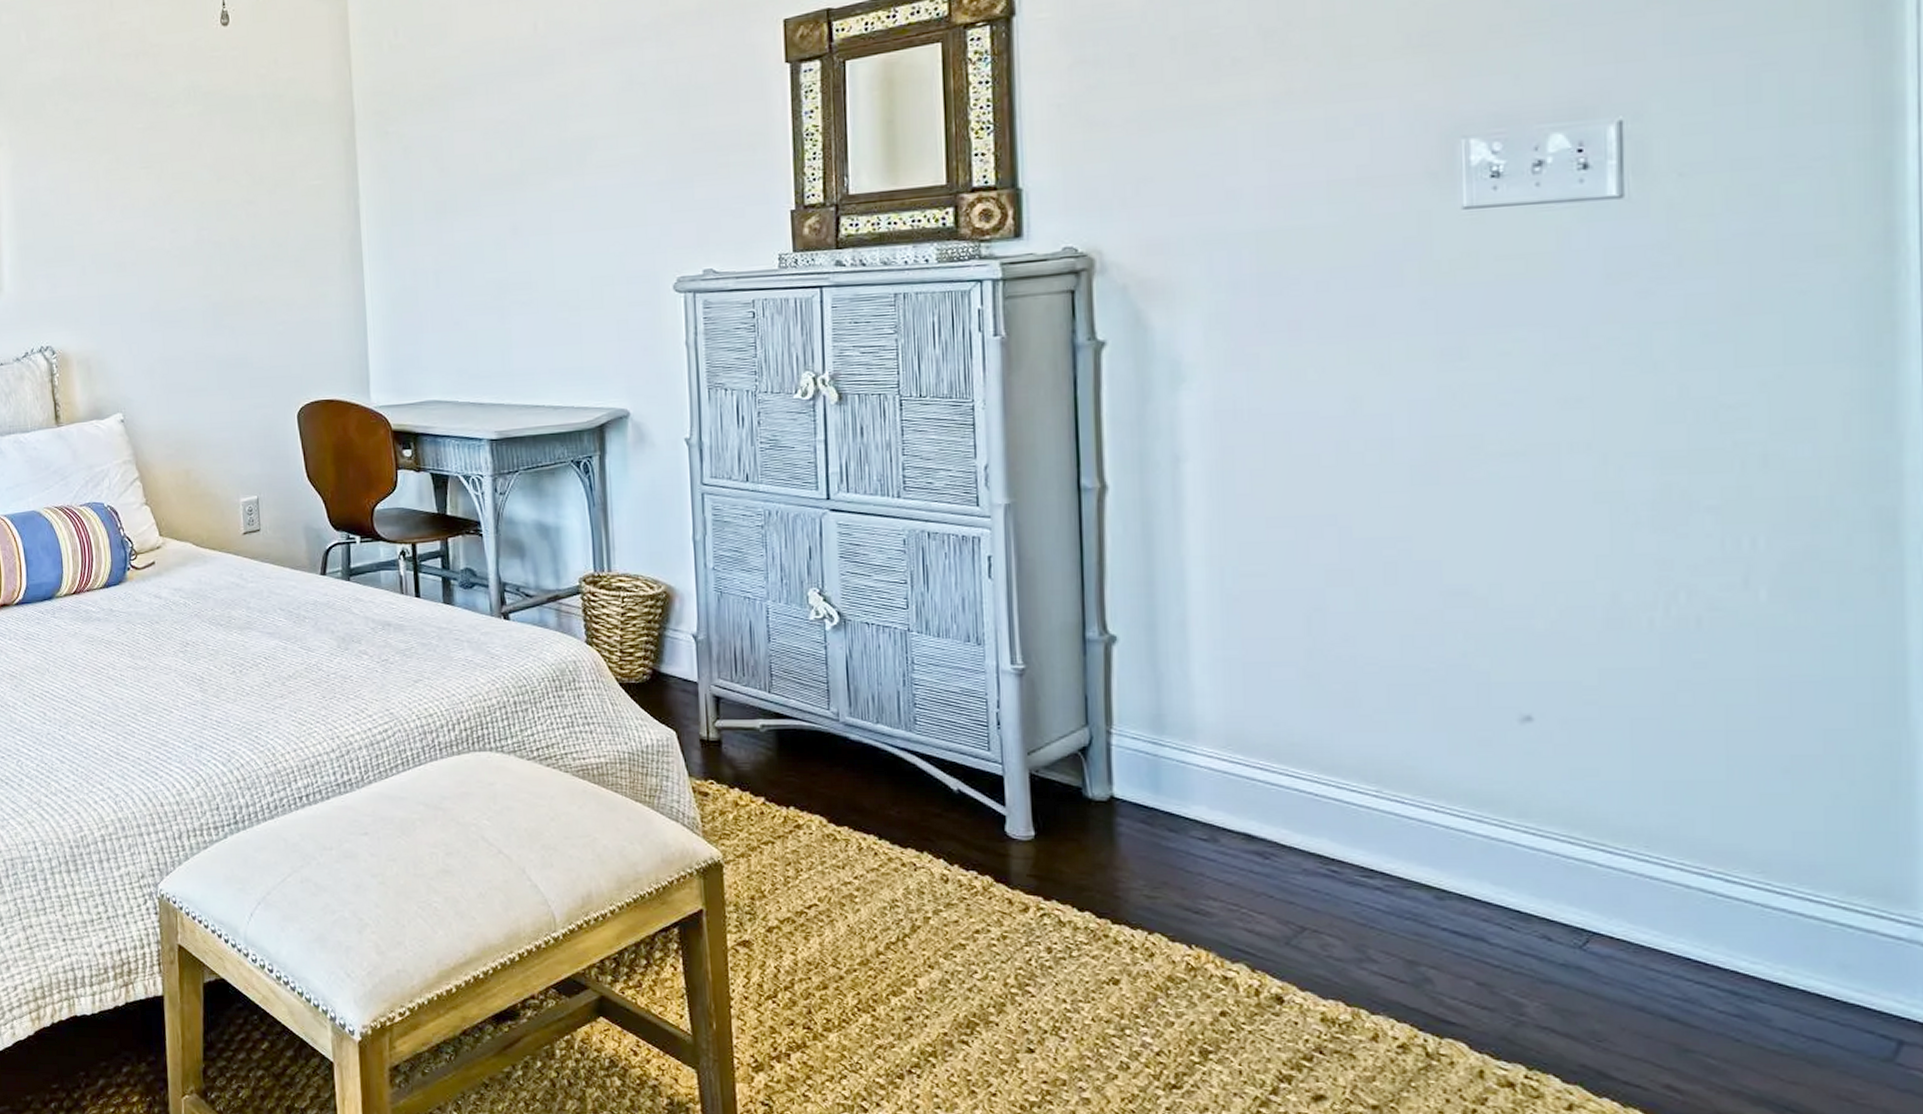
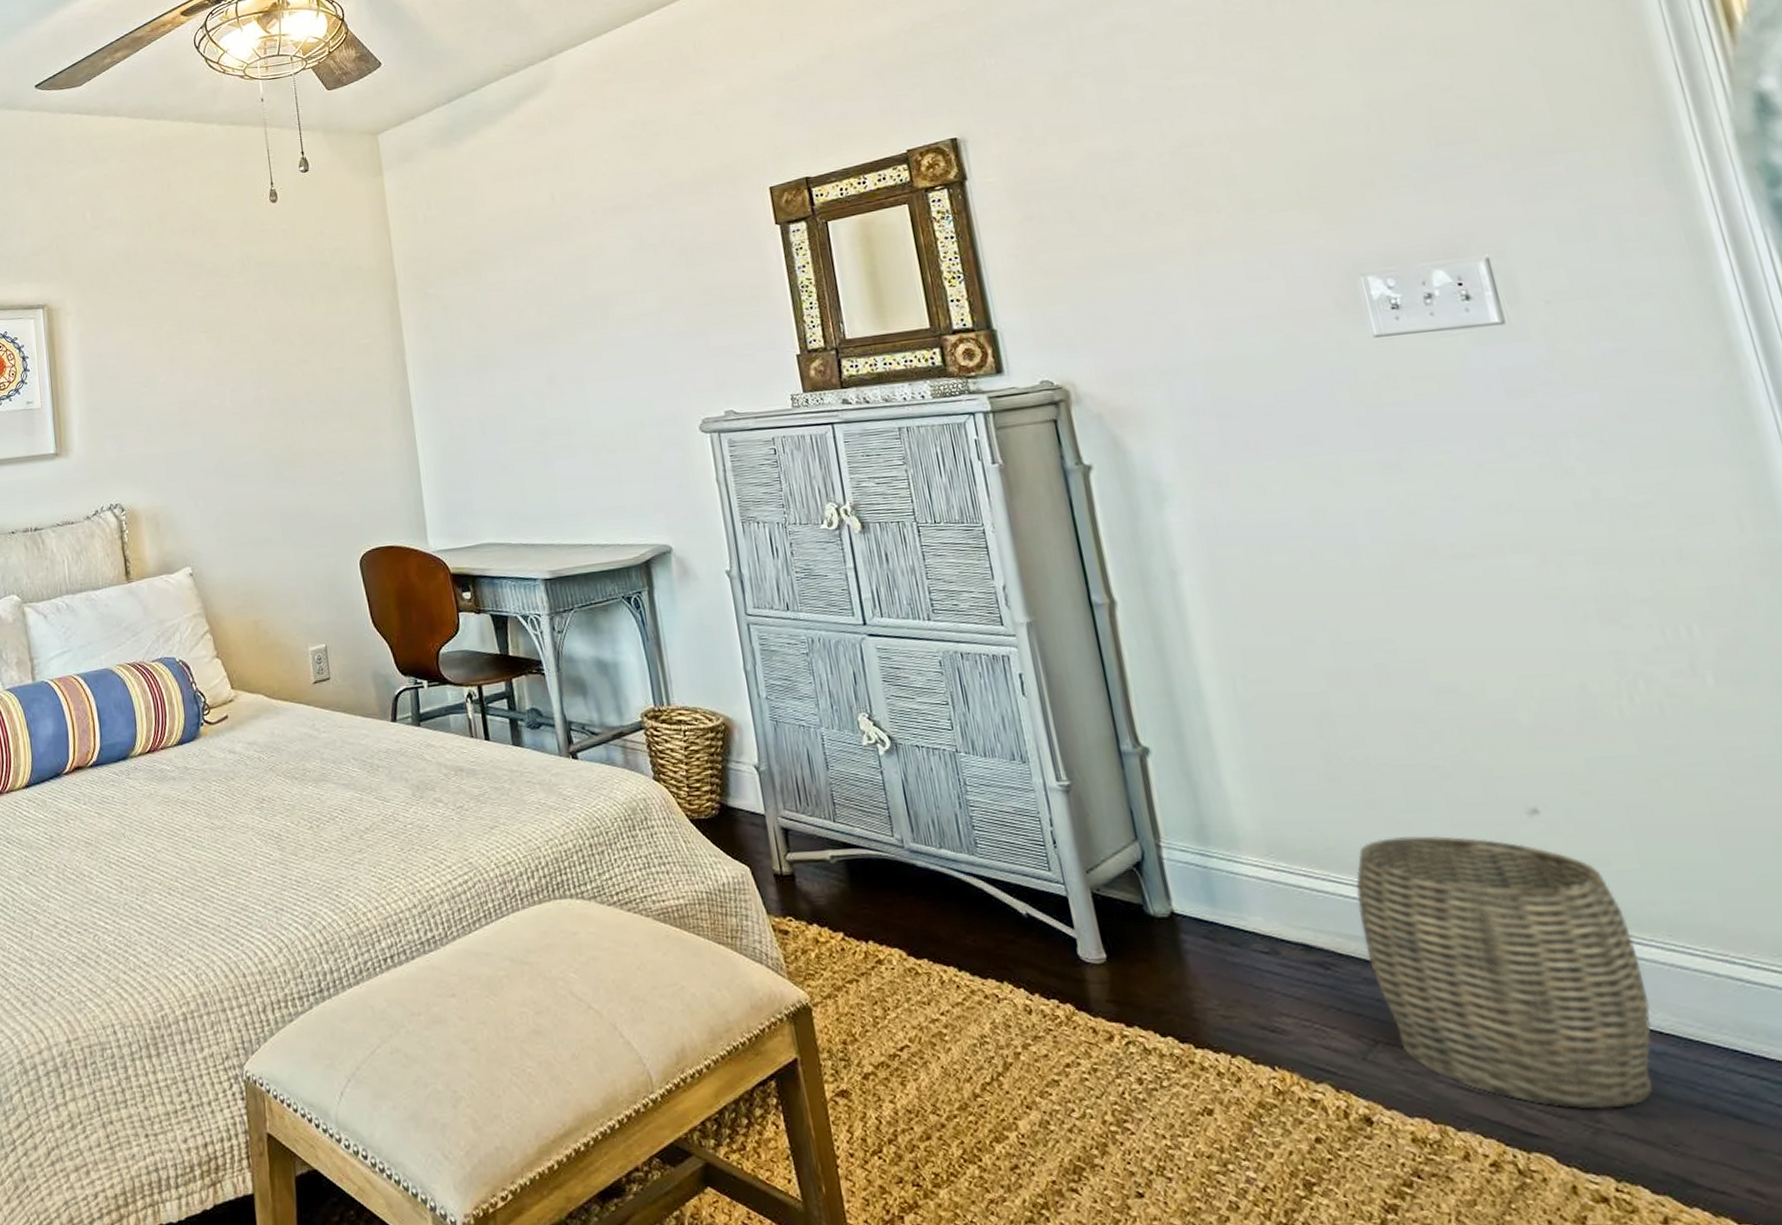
woven basket: none [1311,737,1607,1004] -> present [1356,835,1653,1109]

